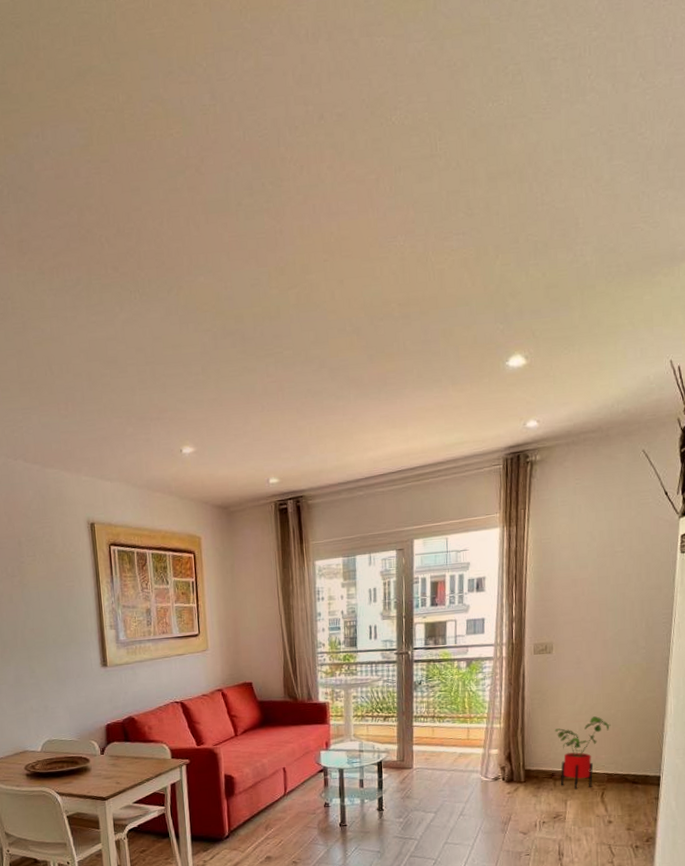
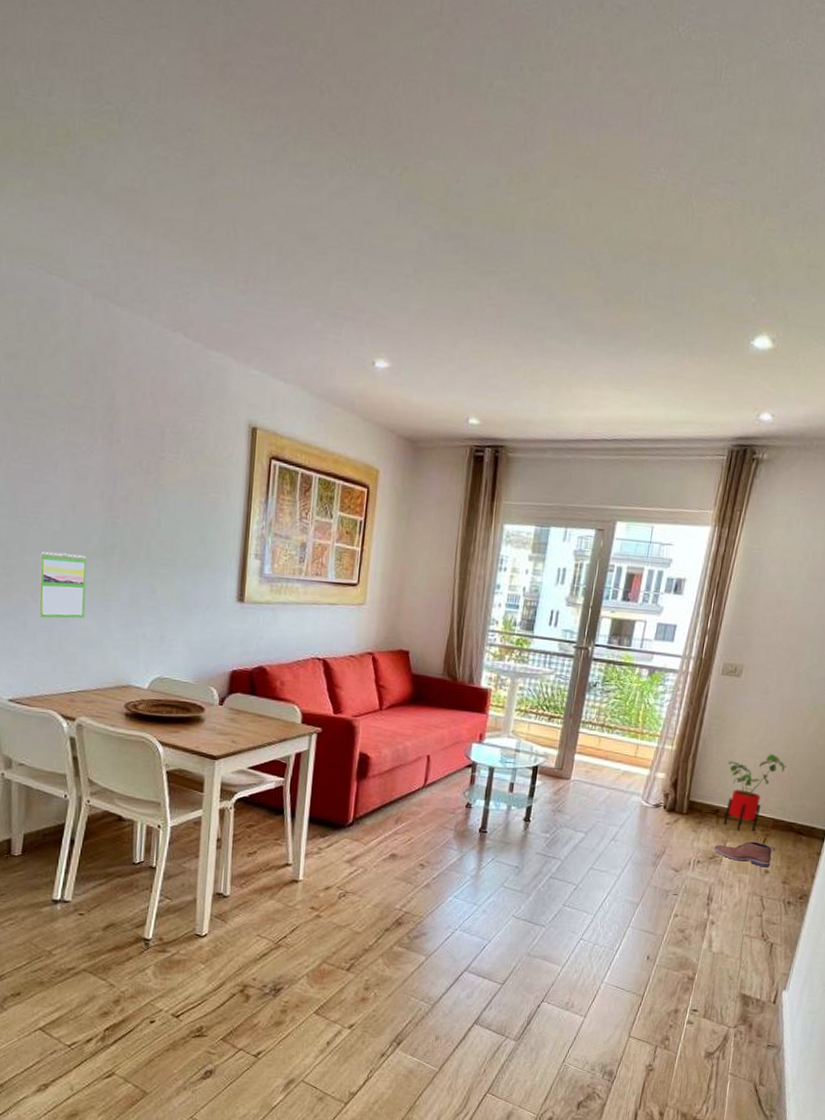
shoe: none [556,796,615,818] -> present [713,841,776,868]

